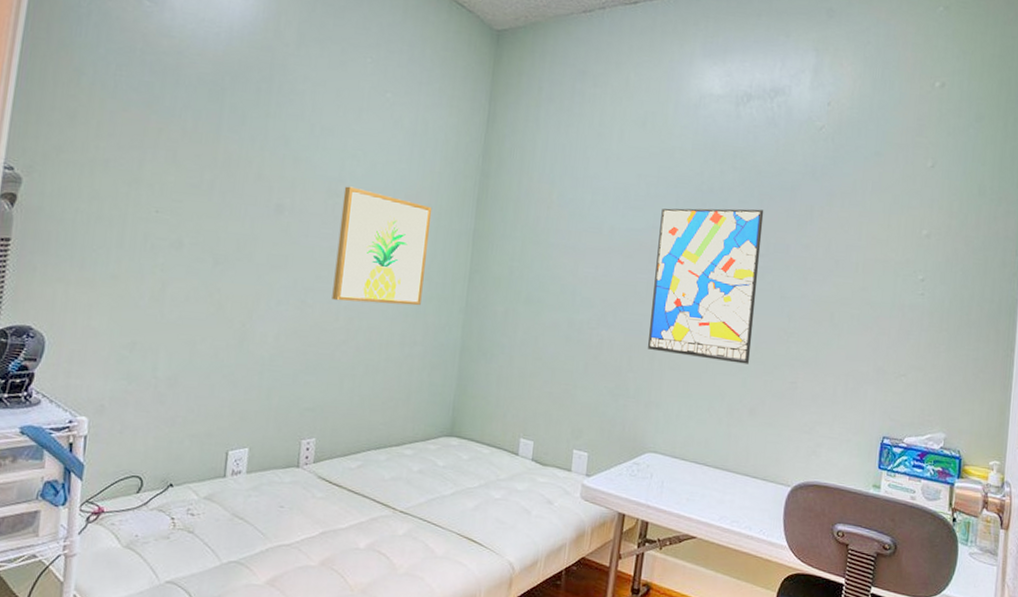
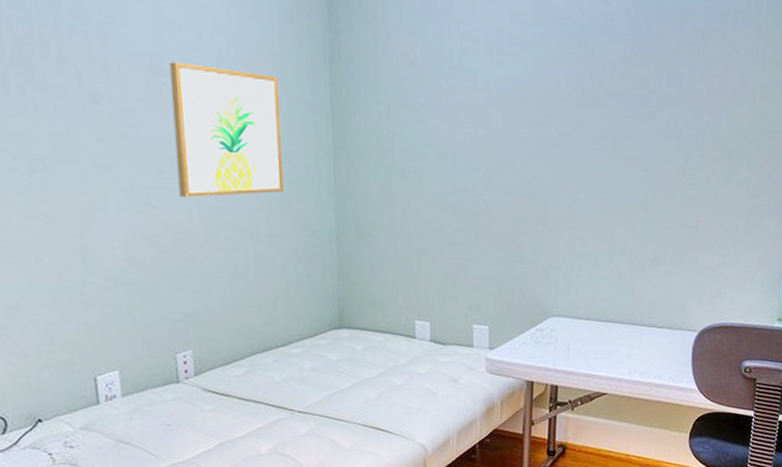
wall art: present [648,208,764,364] -> none [540,40,653,213]

